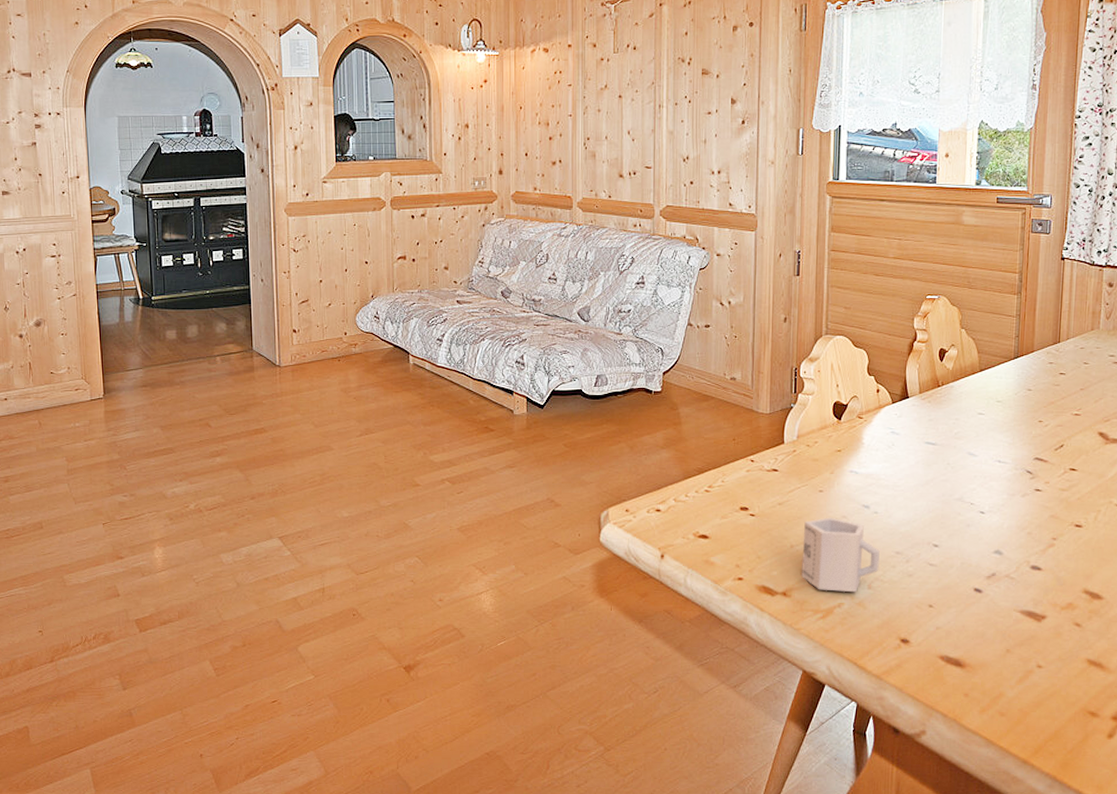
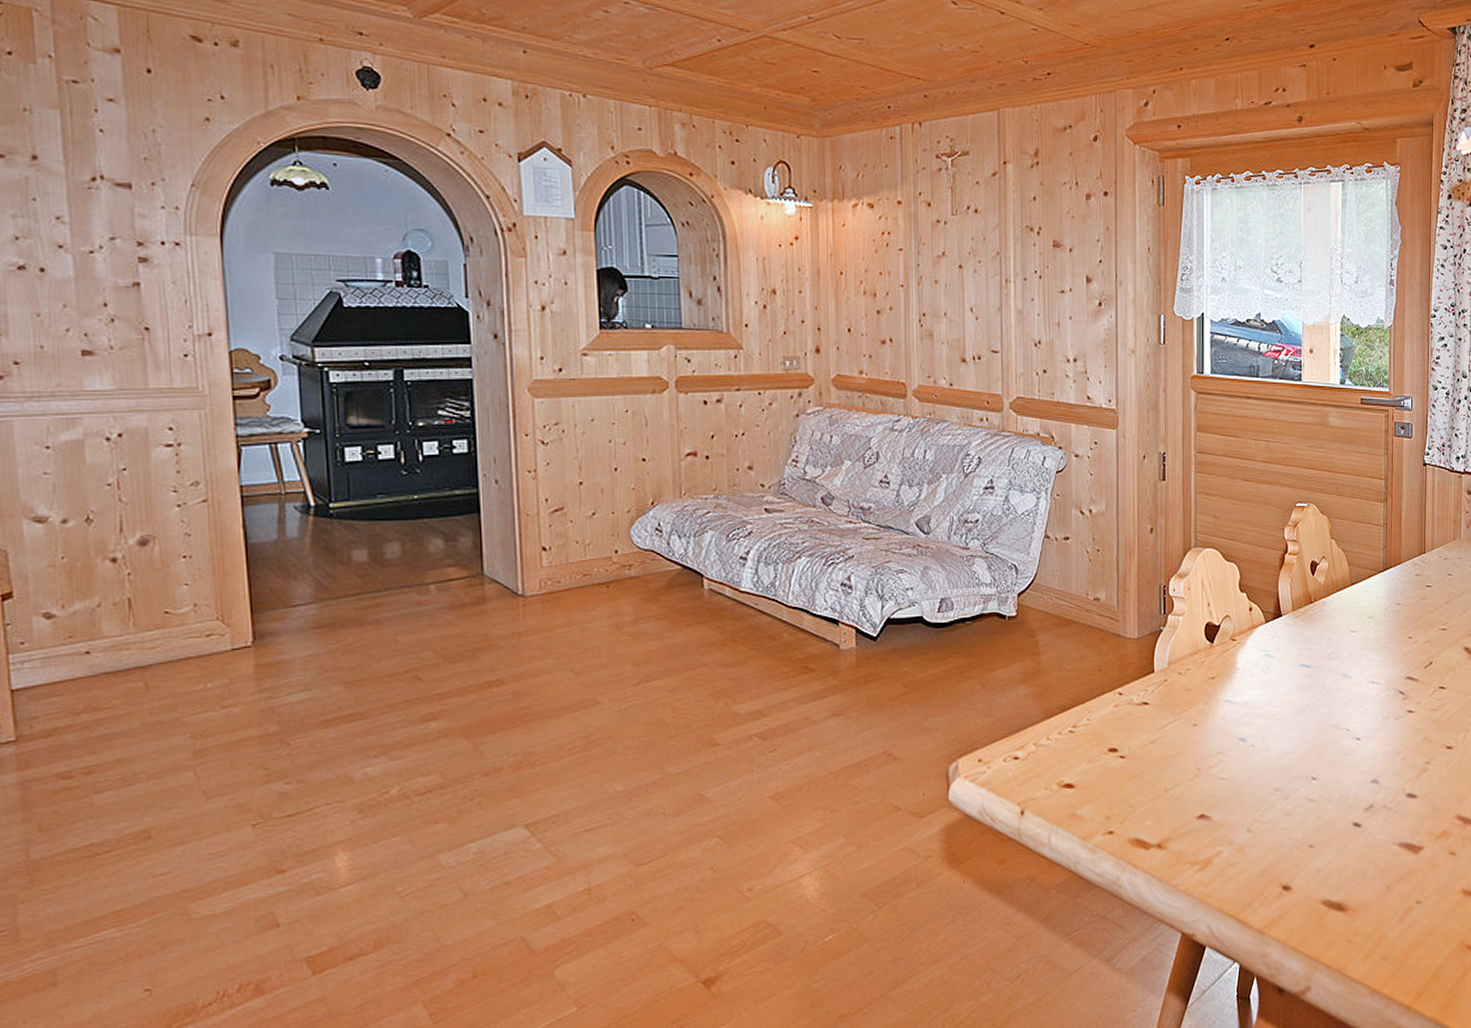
cup: present [801,517,881,593] -> none [1177,754,1259,839]

